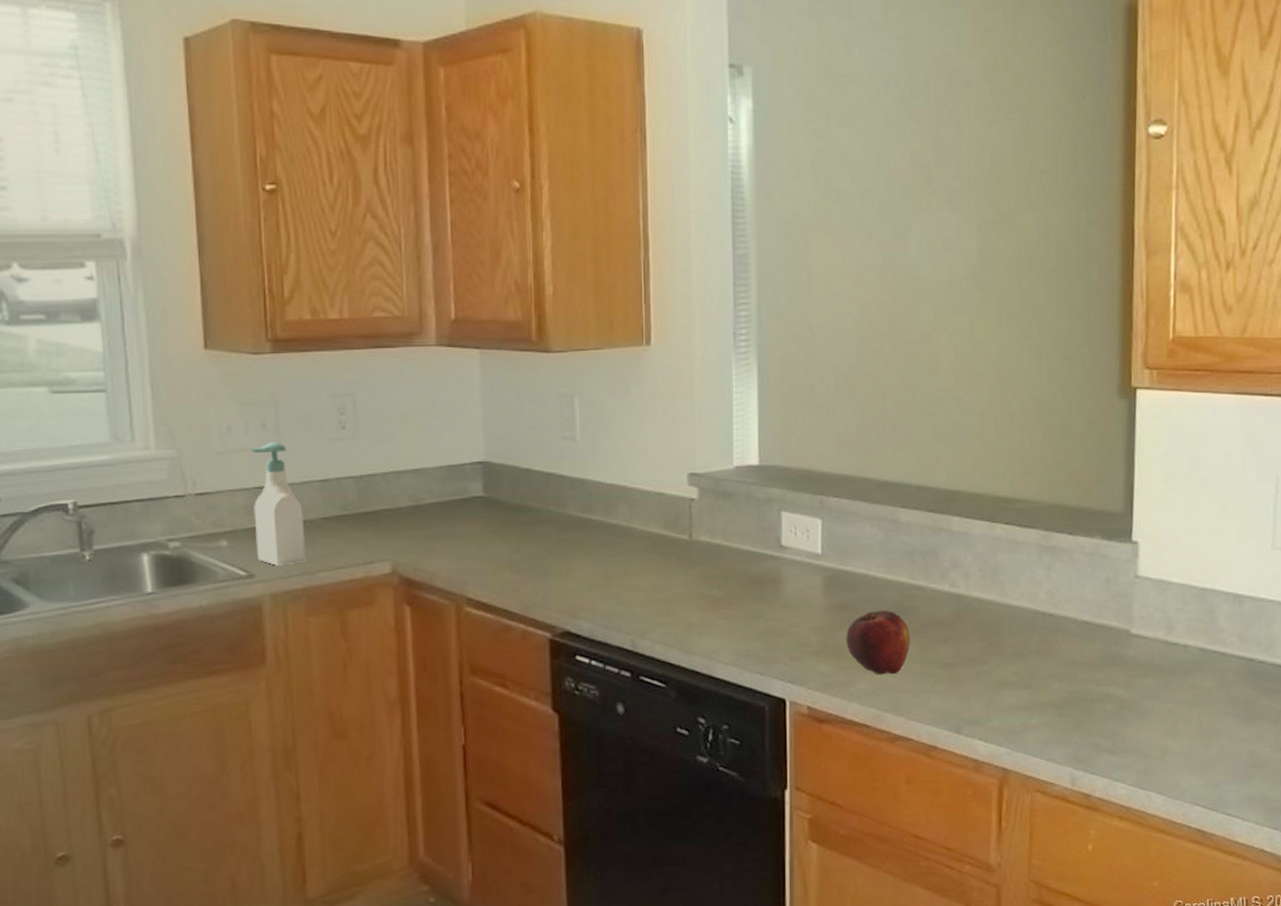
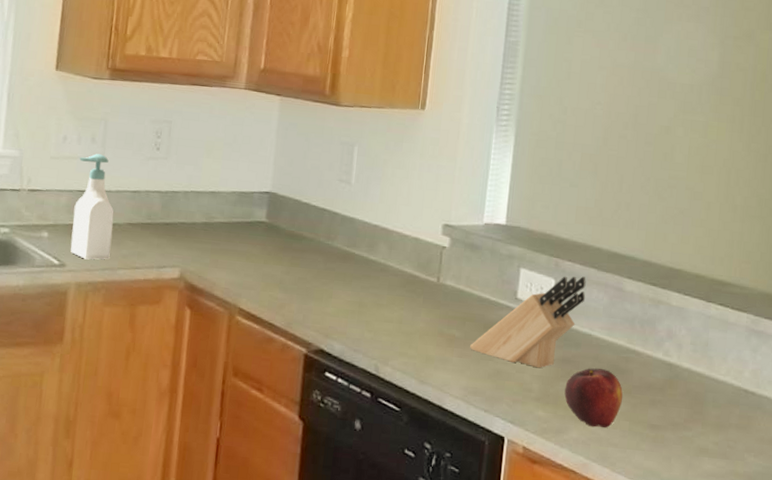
knife block: none [735,512,858,620] -> present [470,276,586,368]

